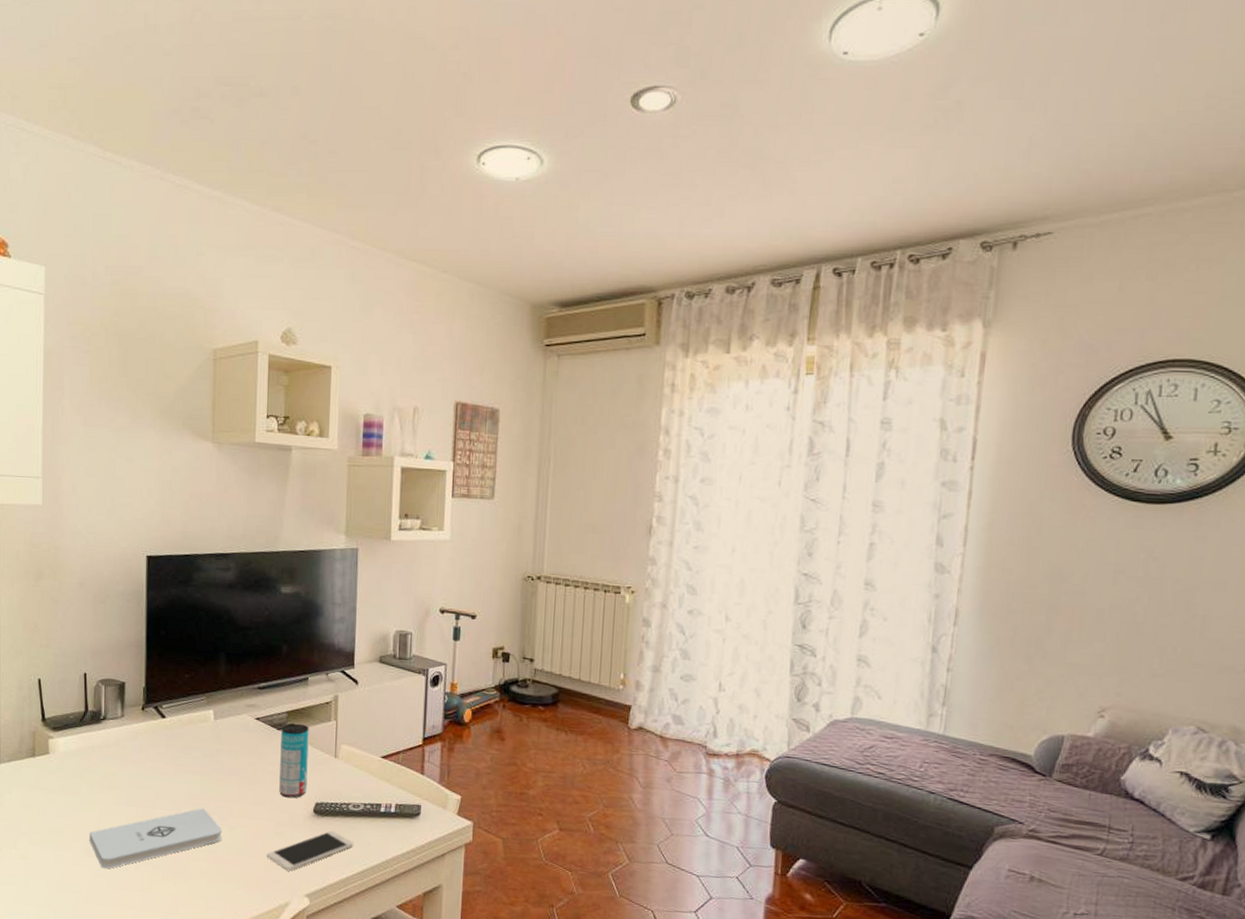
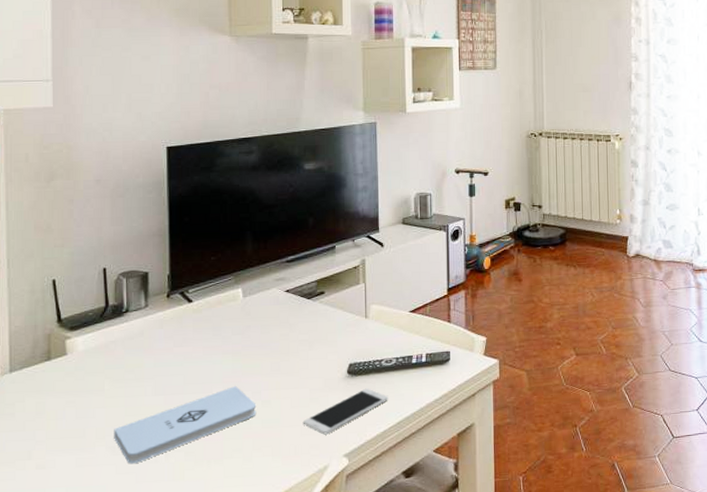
beverage can: present [279,723,309,798] -> none [311,290,340,363]

